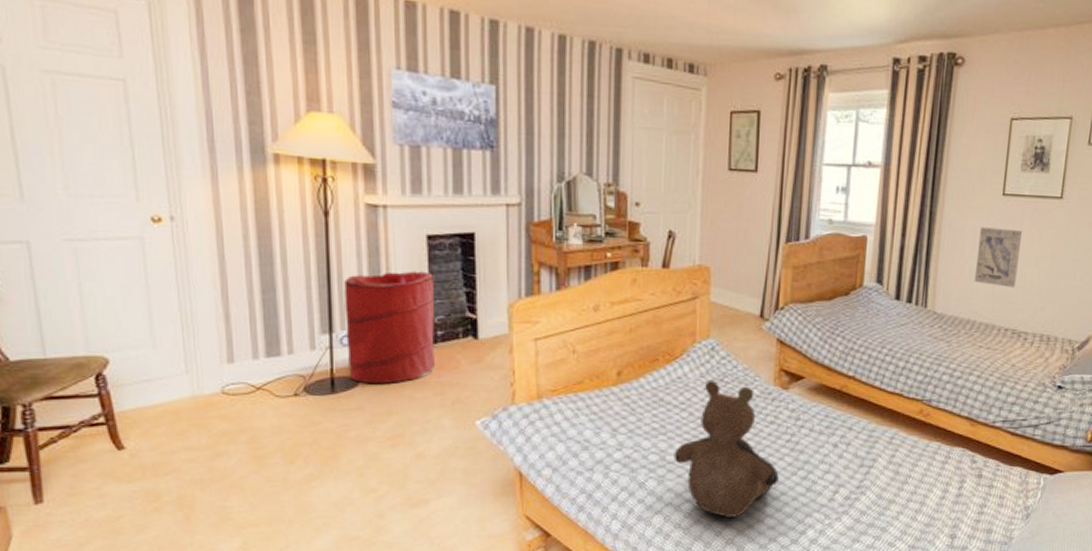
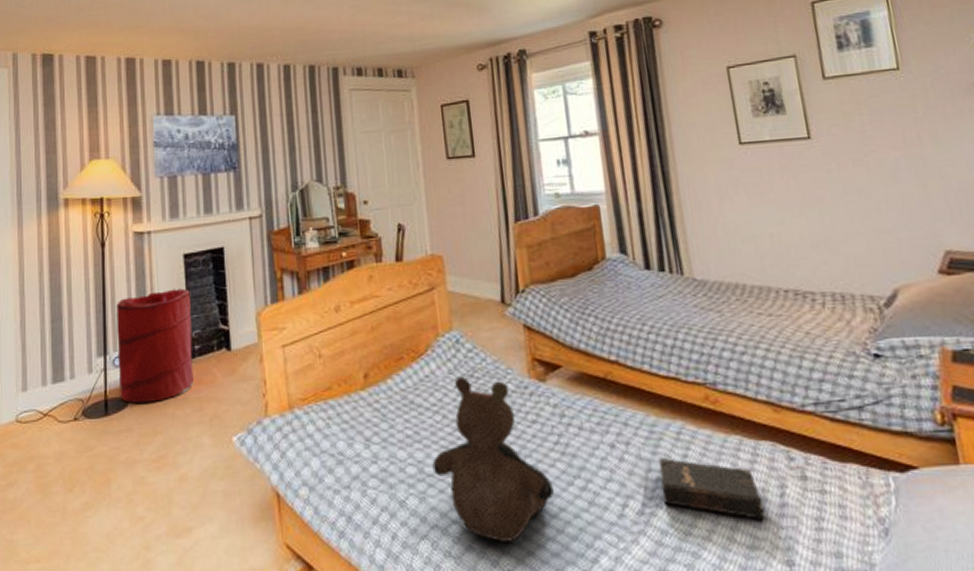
hardback book: none [867,456,945,505] -> present [659,457,766,519]
wall art: present [974,227,1023,288] -> none [723,178,783,243]

